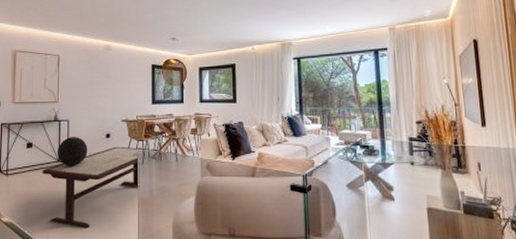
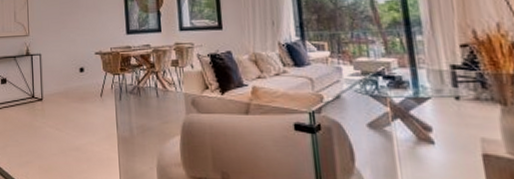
coffee table: present [42,146,160,229] -> none [17,81,139,169]
decorative sphere: present [57,137,88,166] -> none [31,72,62,103]

